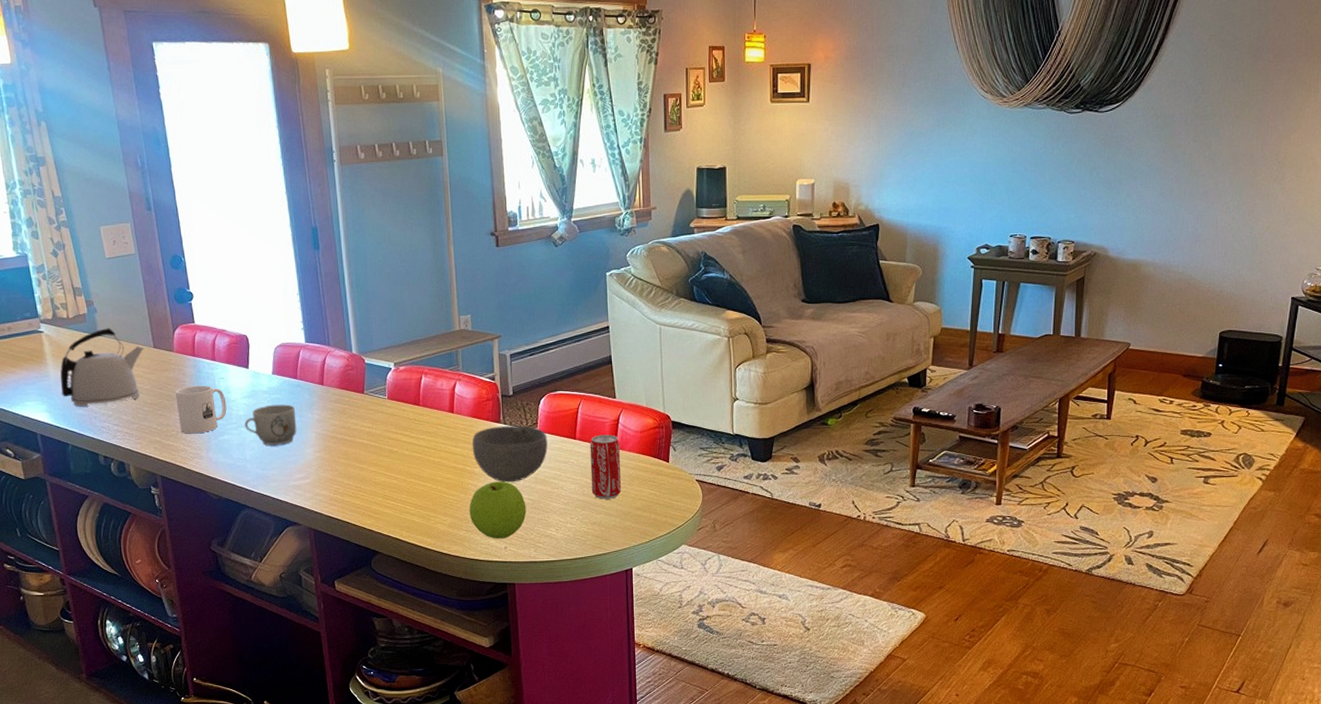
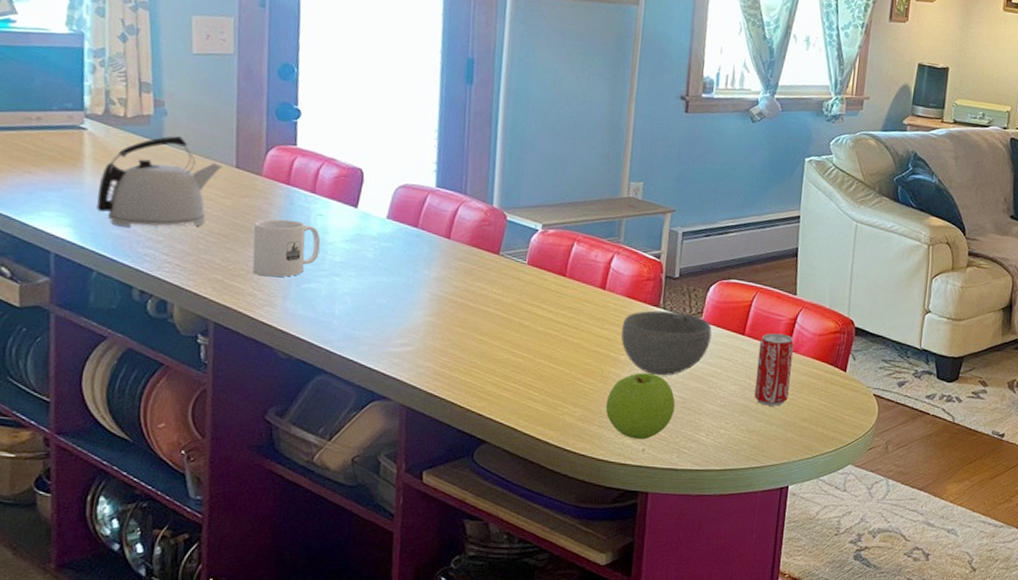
mug: present [244,404,297,445] -> none [339,253,409,303]

